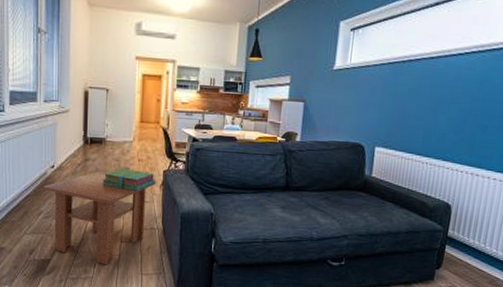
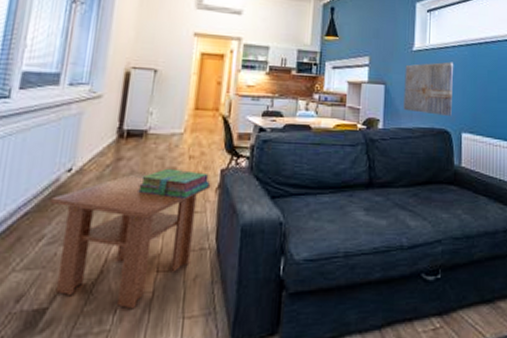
wall art: none [320,80,374,131] -> present [403,61,454,116]

